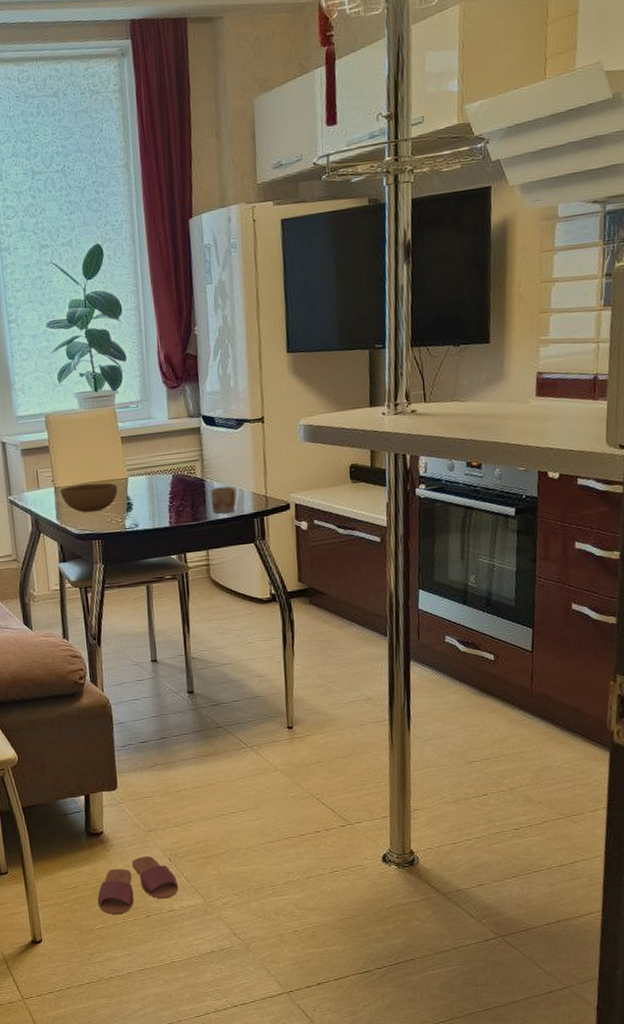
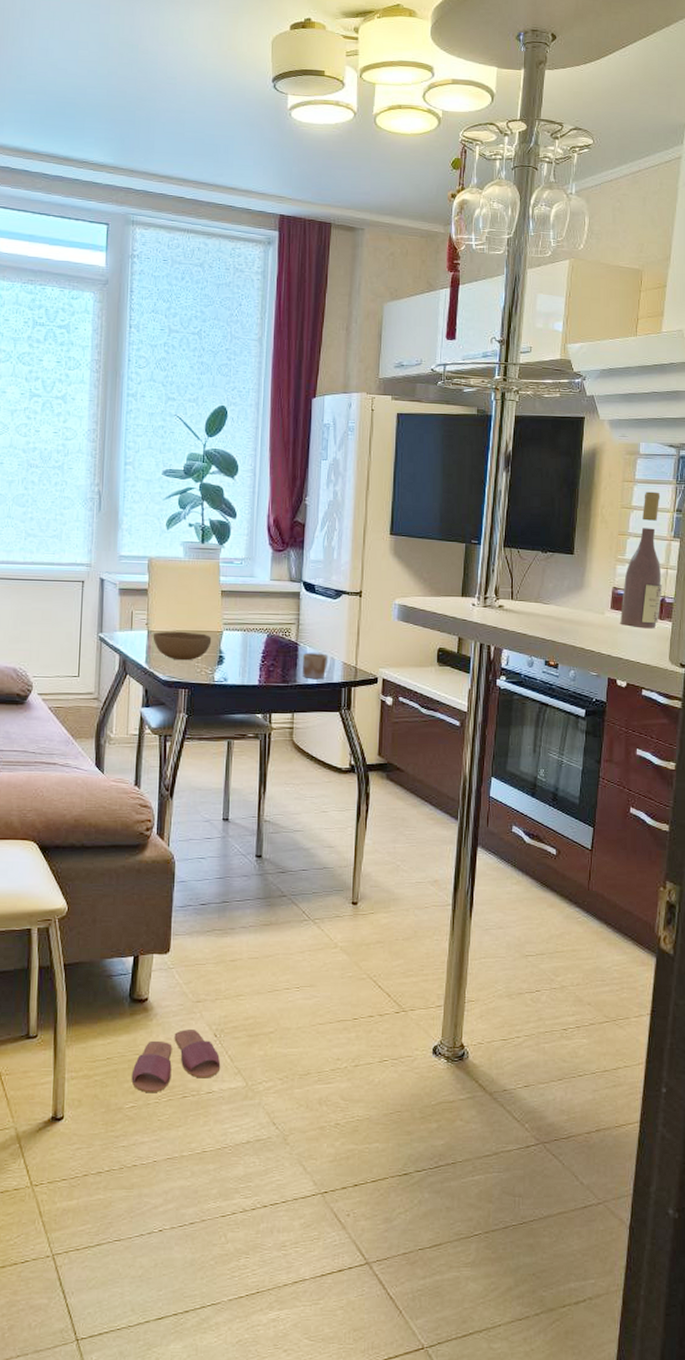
wine bottle: none [547,257,594,413] -> present [620,491,663,629]

